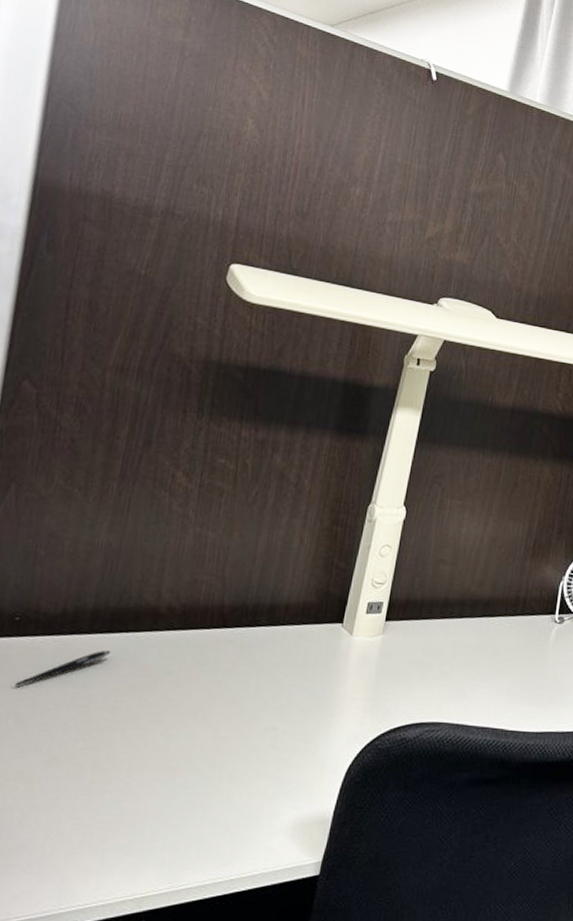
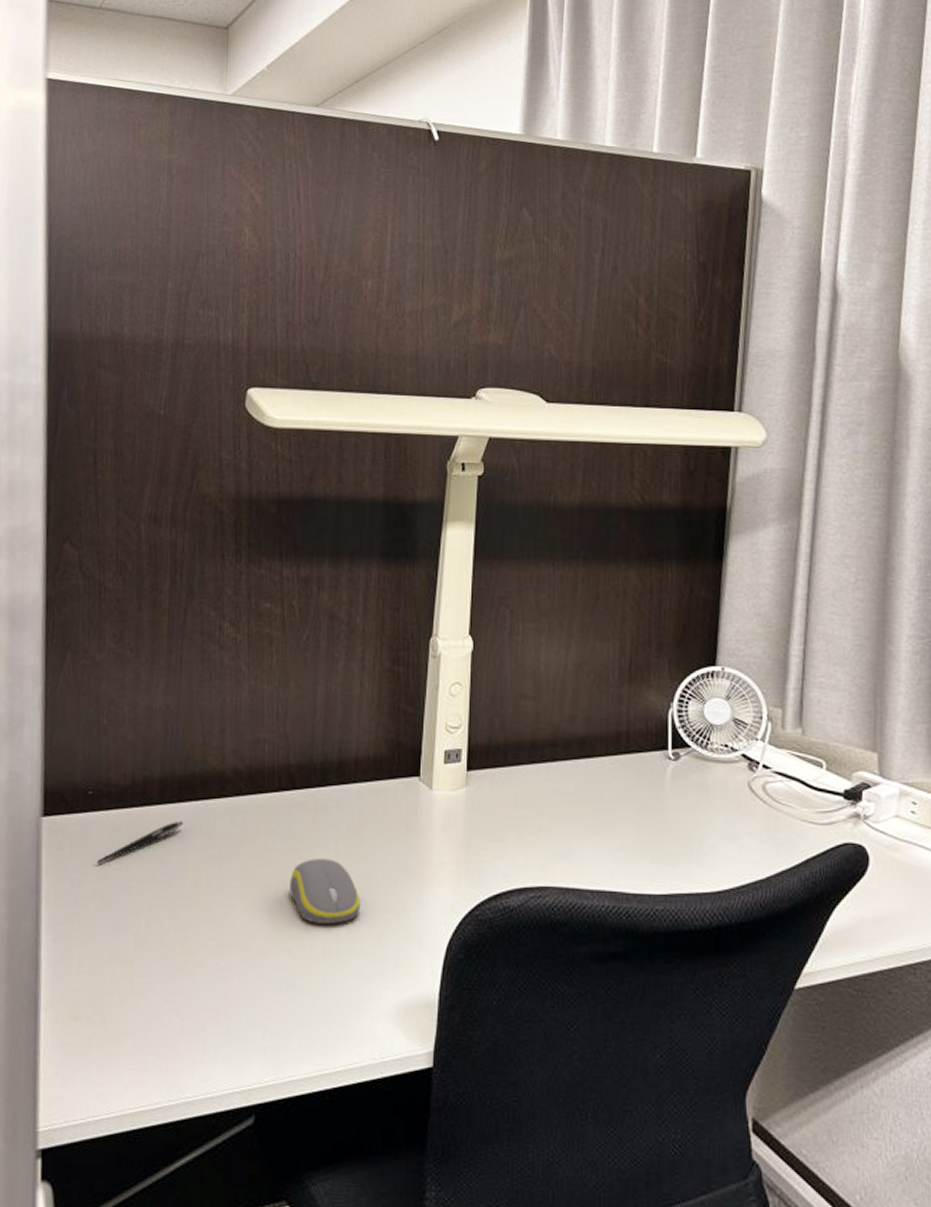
computer mouse: none [207,690,274,749] -> present [290,858,361,924]

